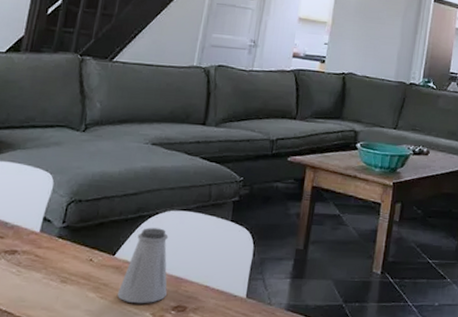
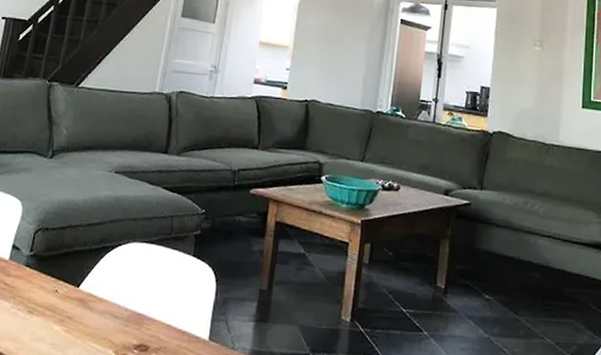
saltshaker: present [117,228,169,304] -> none [81,259,131,341]

